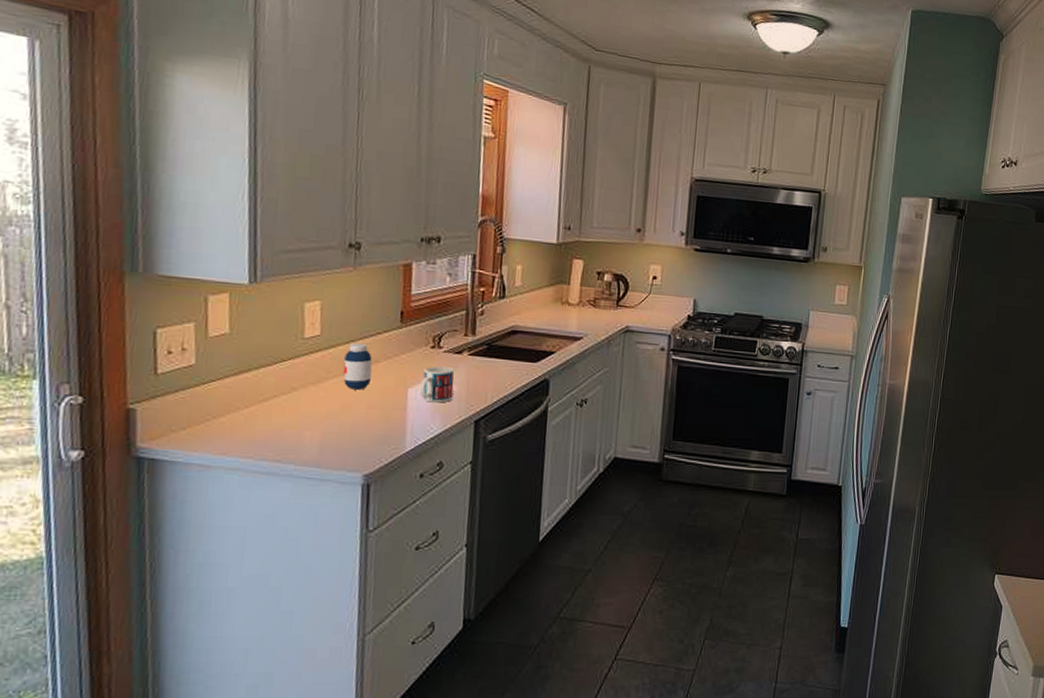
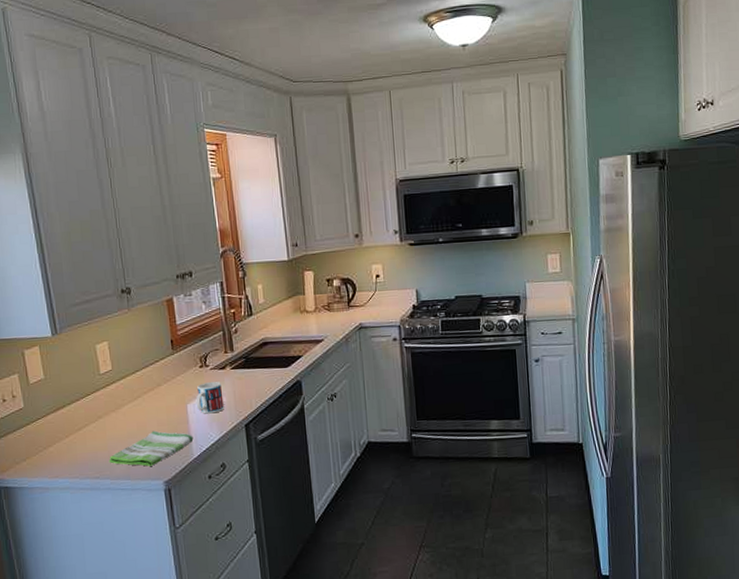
dish towel: none [296,414,409,455] -> present [108,431,194,466]
medicine bottle: present [343,342,373,390] -> none [133,371,158,412]

